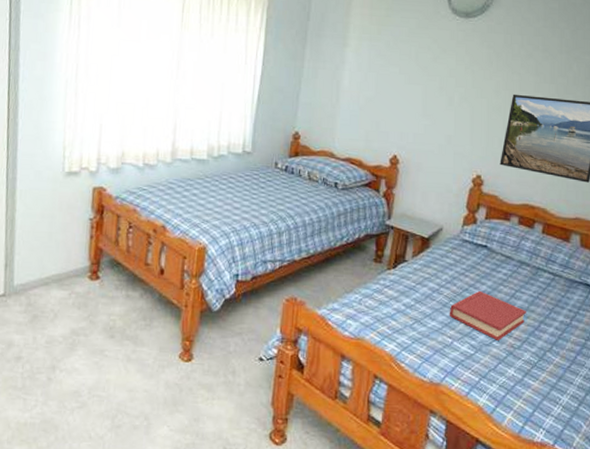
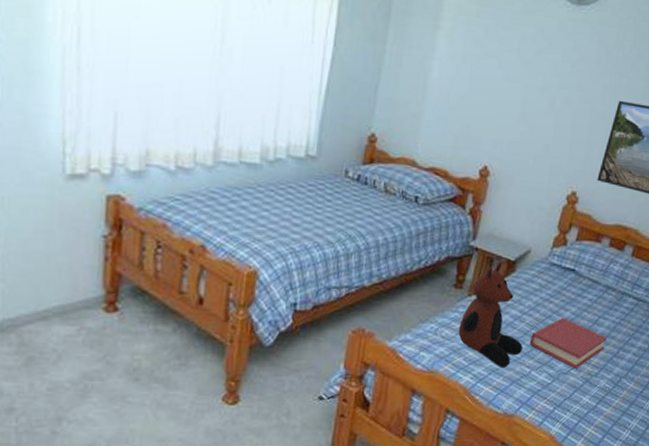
teddy bear: none [381,238,443,337] -> present [458,261,523,368]

